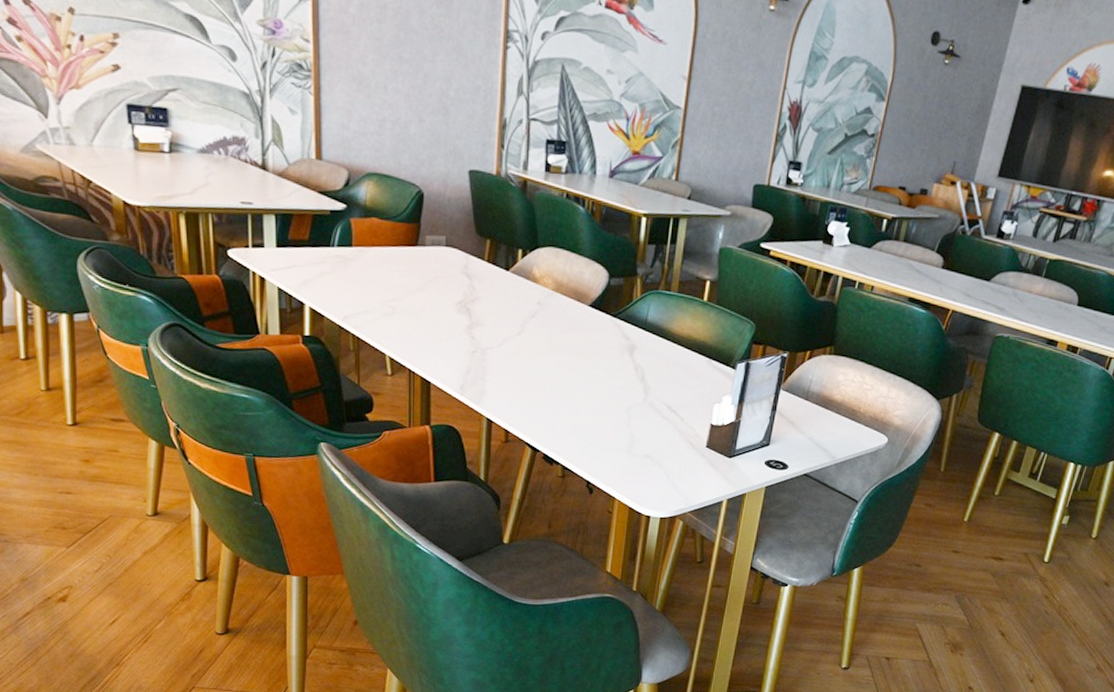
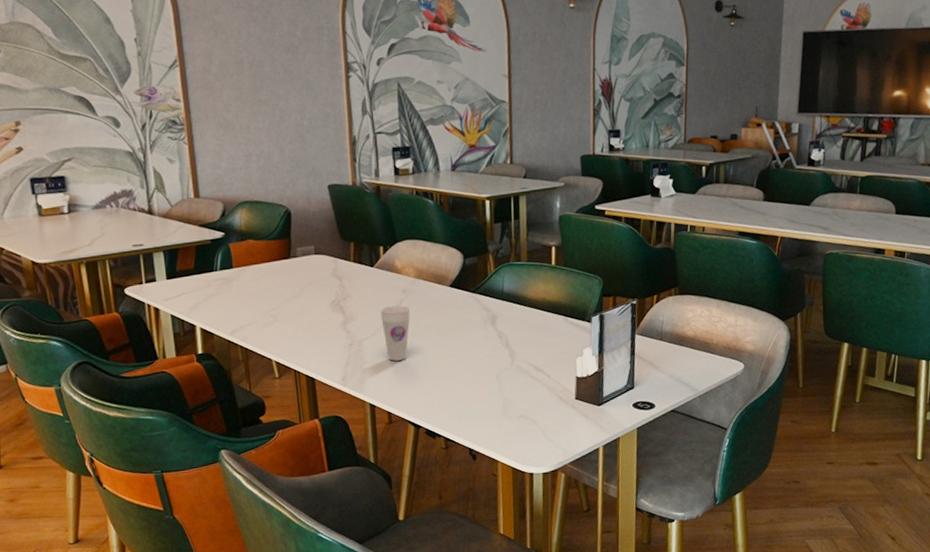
cup: none [510,316,544,378] -> present [380,305,411,361]

